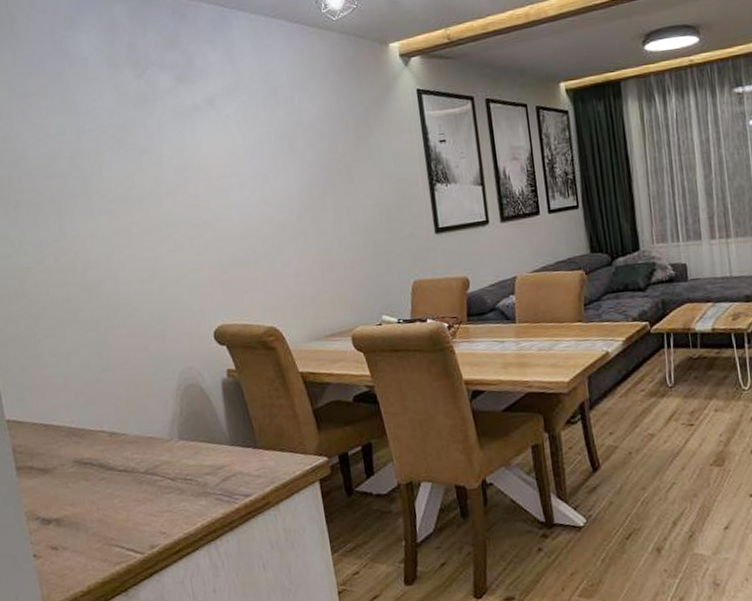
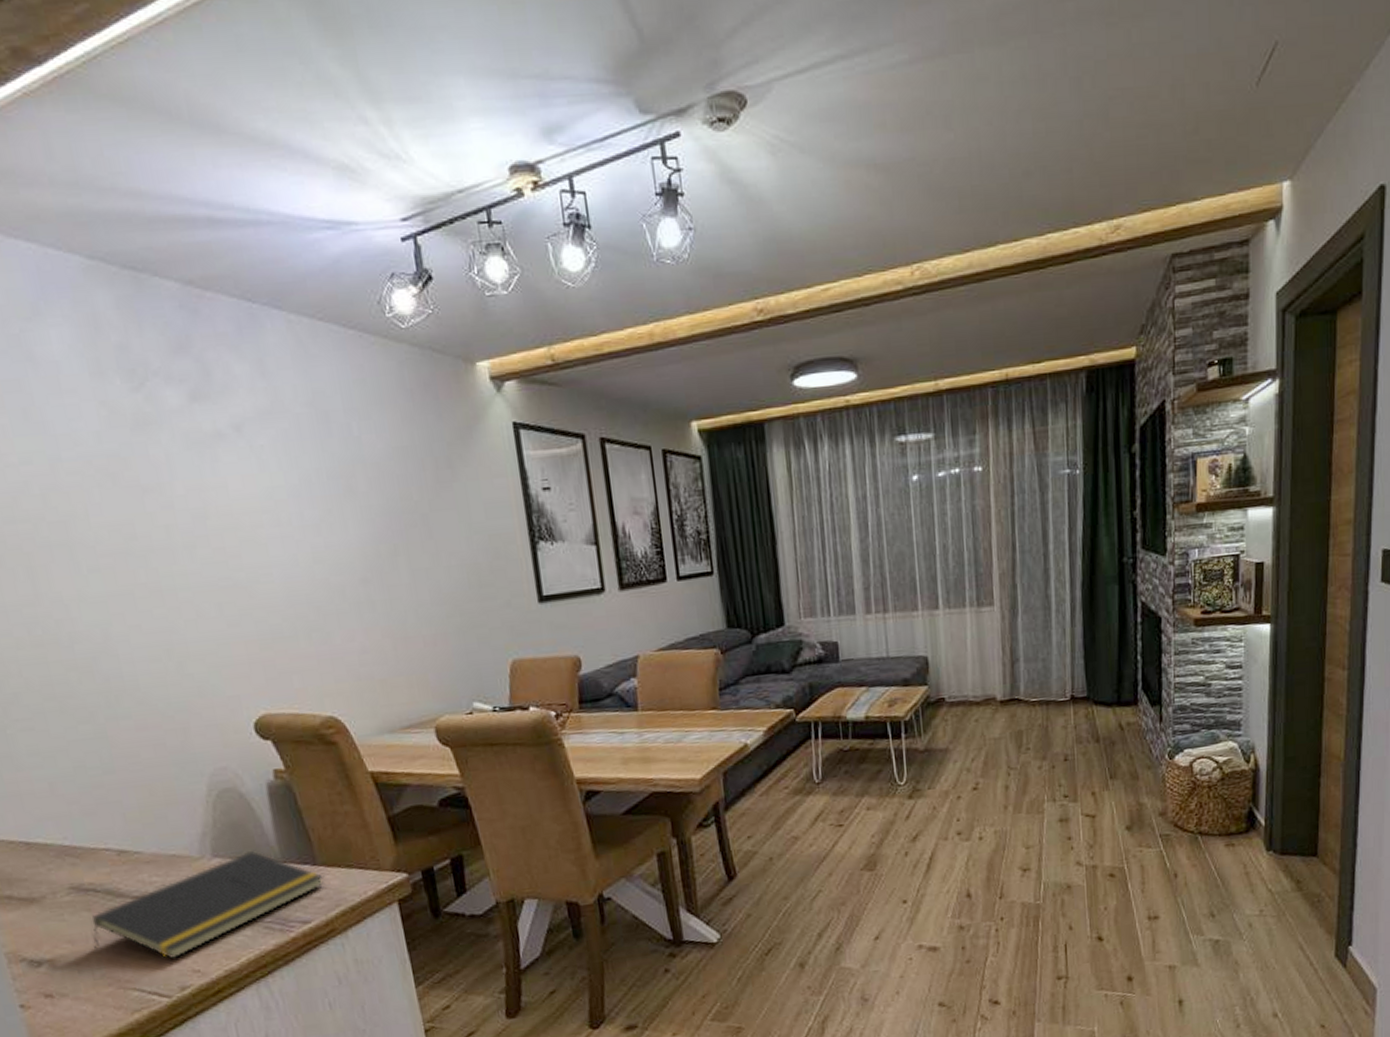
notepad: none [88,434,263,523] -> present [91,850,324,960]

